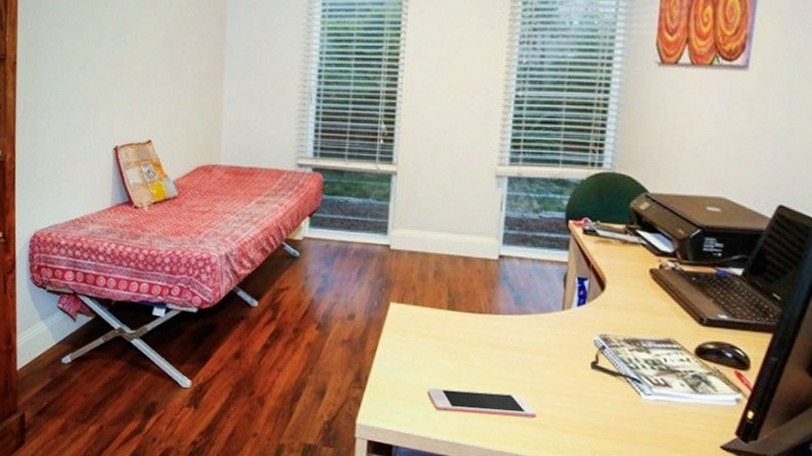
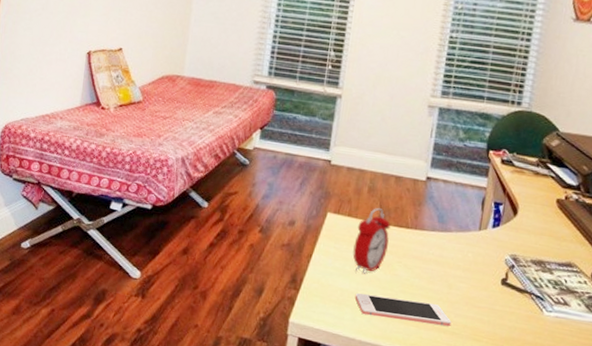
alarm clock: none [421,294,462,367] -> present [353,208,391,274]

